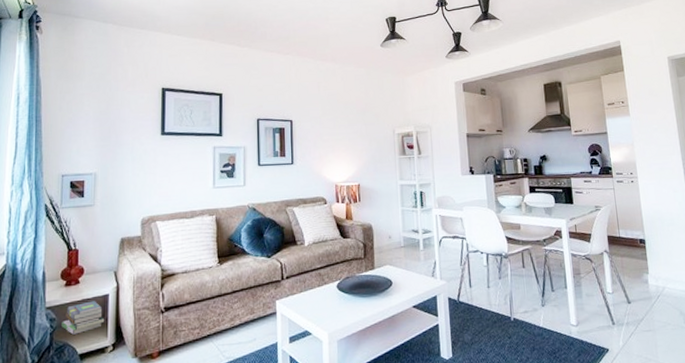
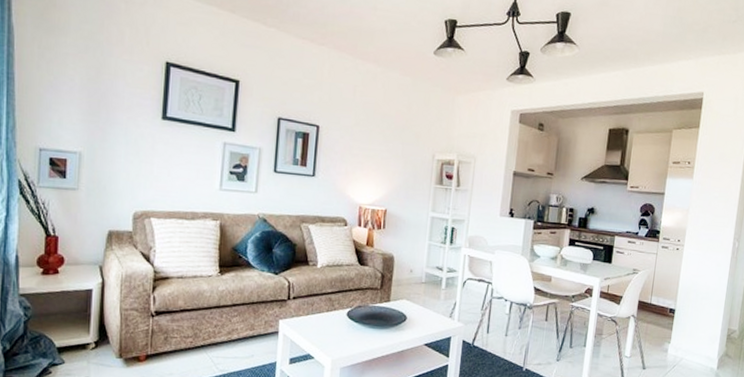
books: present [62,301,105,335] -> none [37,294,87,327]

